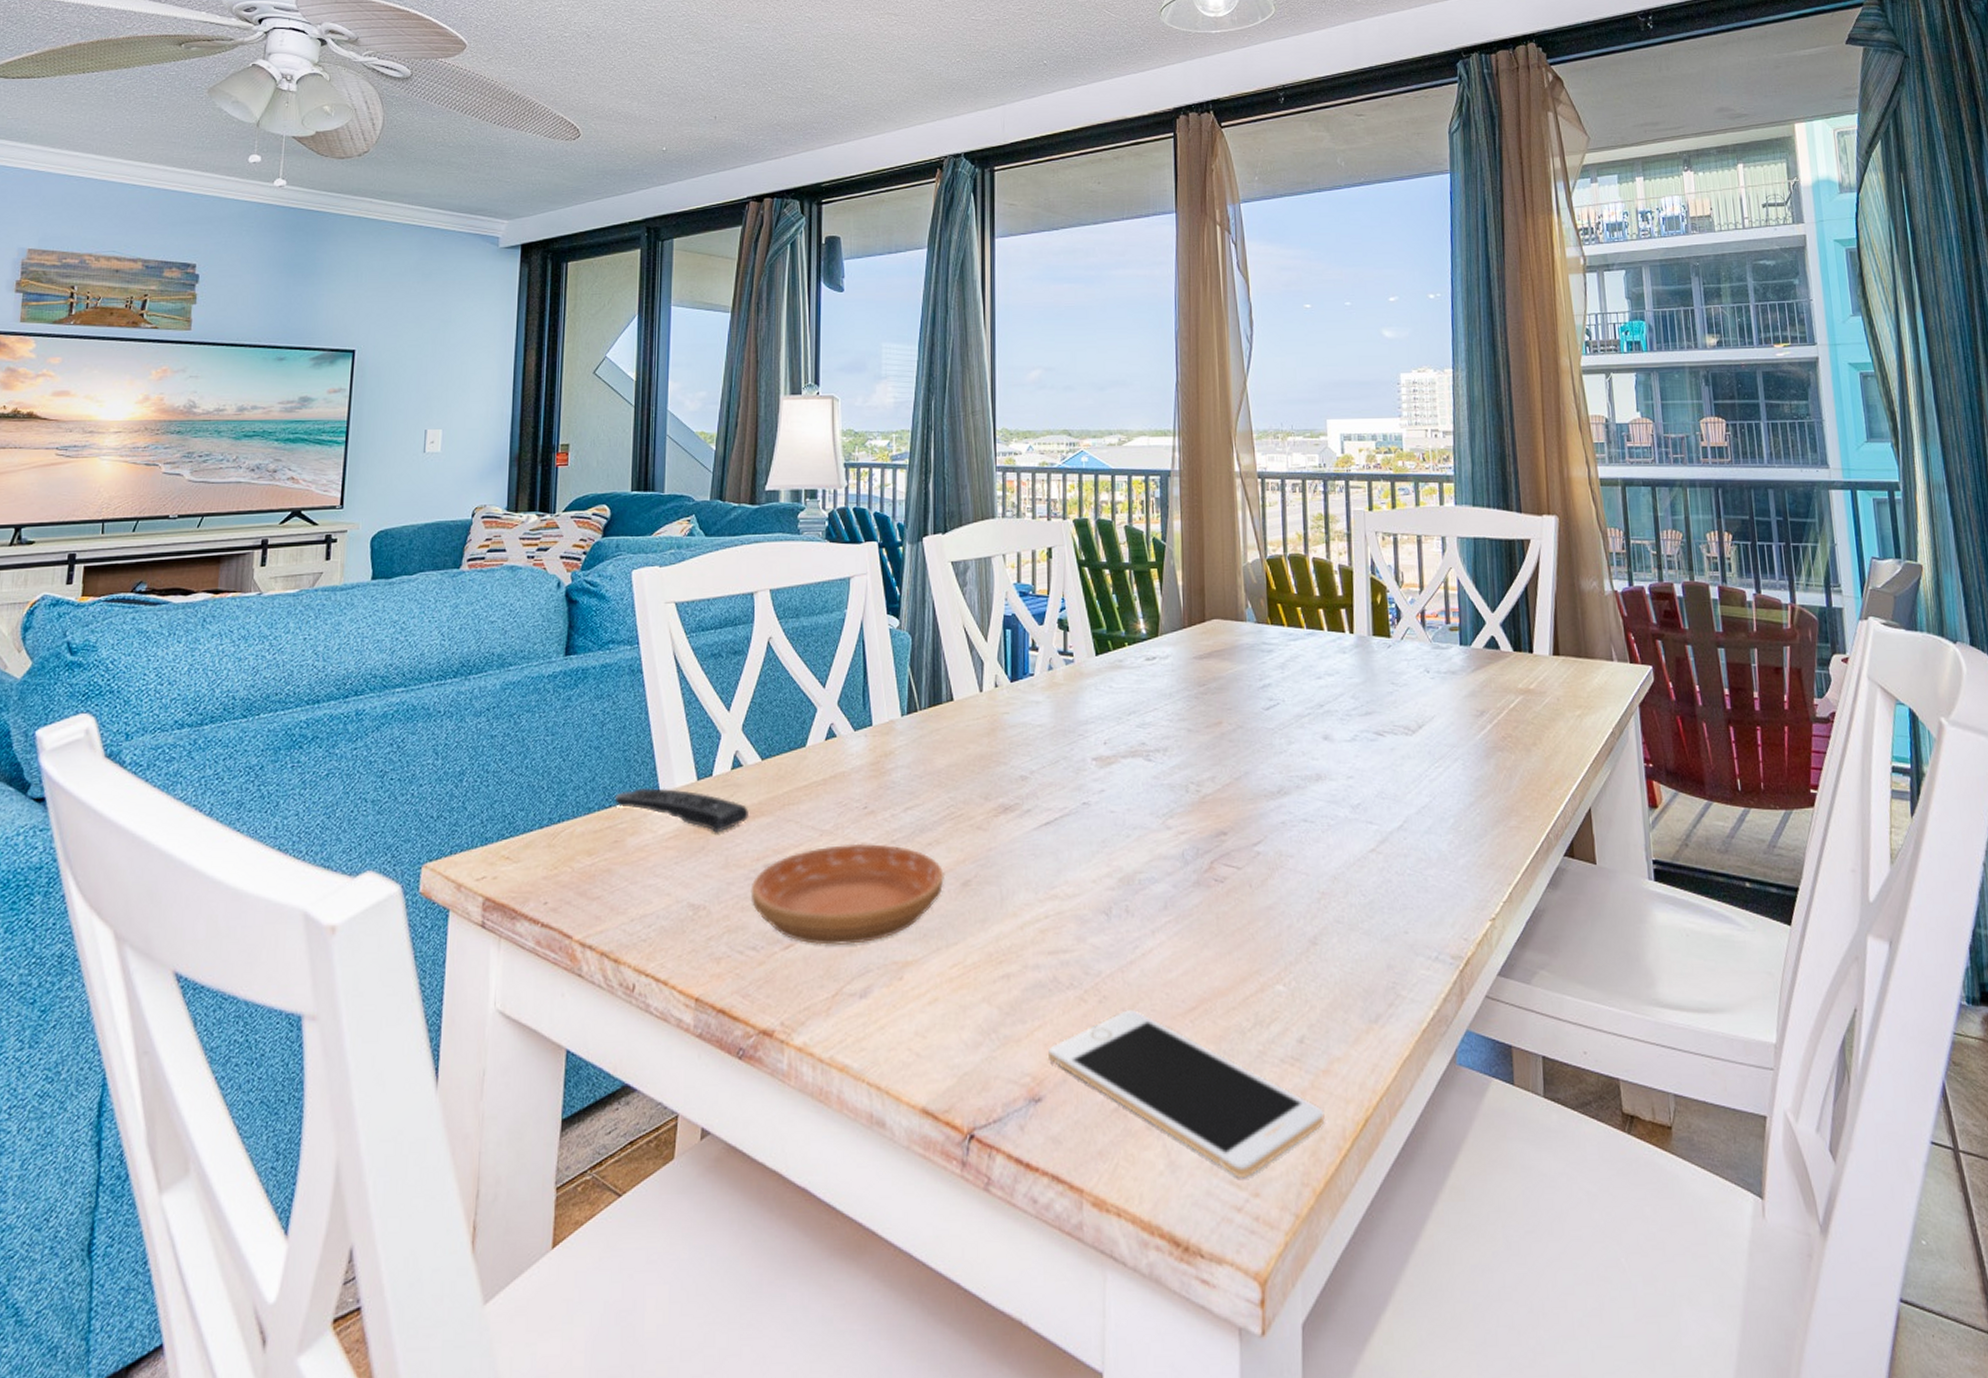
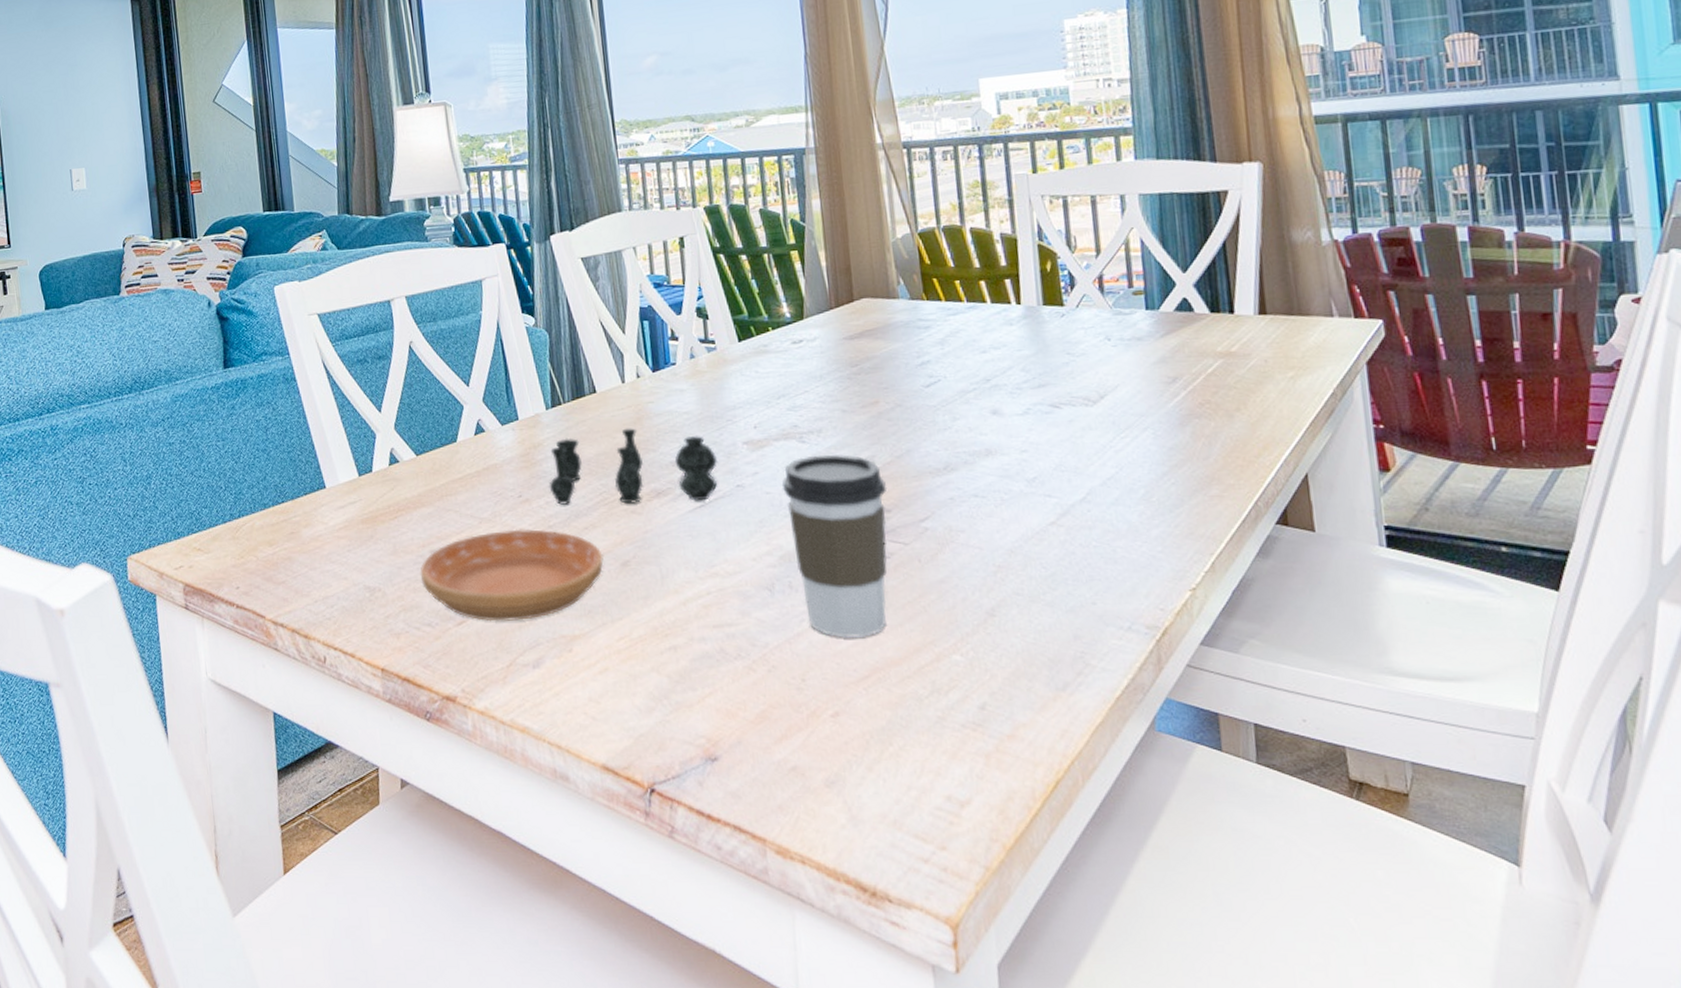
remote control: present [614,788,750,833] -> none [285,484,411,523]
vase: none [896,739,1067,819] -> present [549,428,719,505]
cell phone: present [1048,1010,1325,1177] -> none [721,678,1012,832]
coffee cup: none [1126,774,1225,966] -> present [782,454,888,638]

